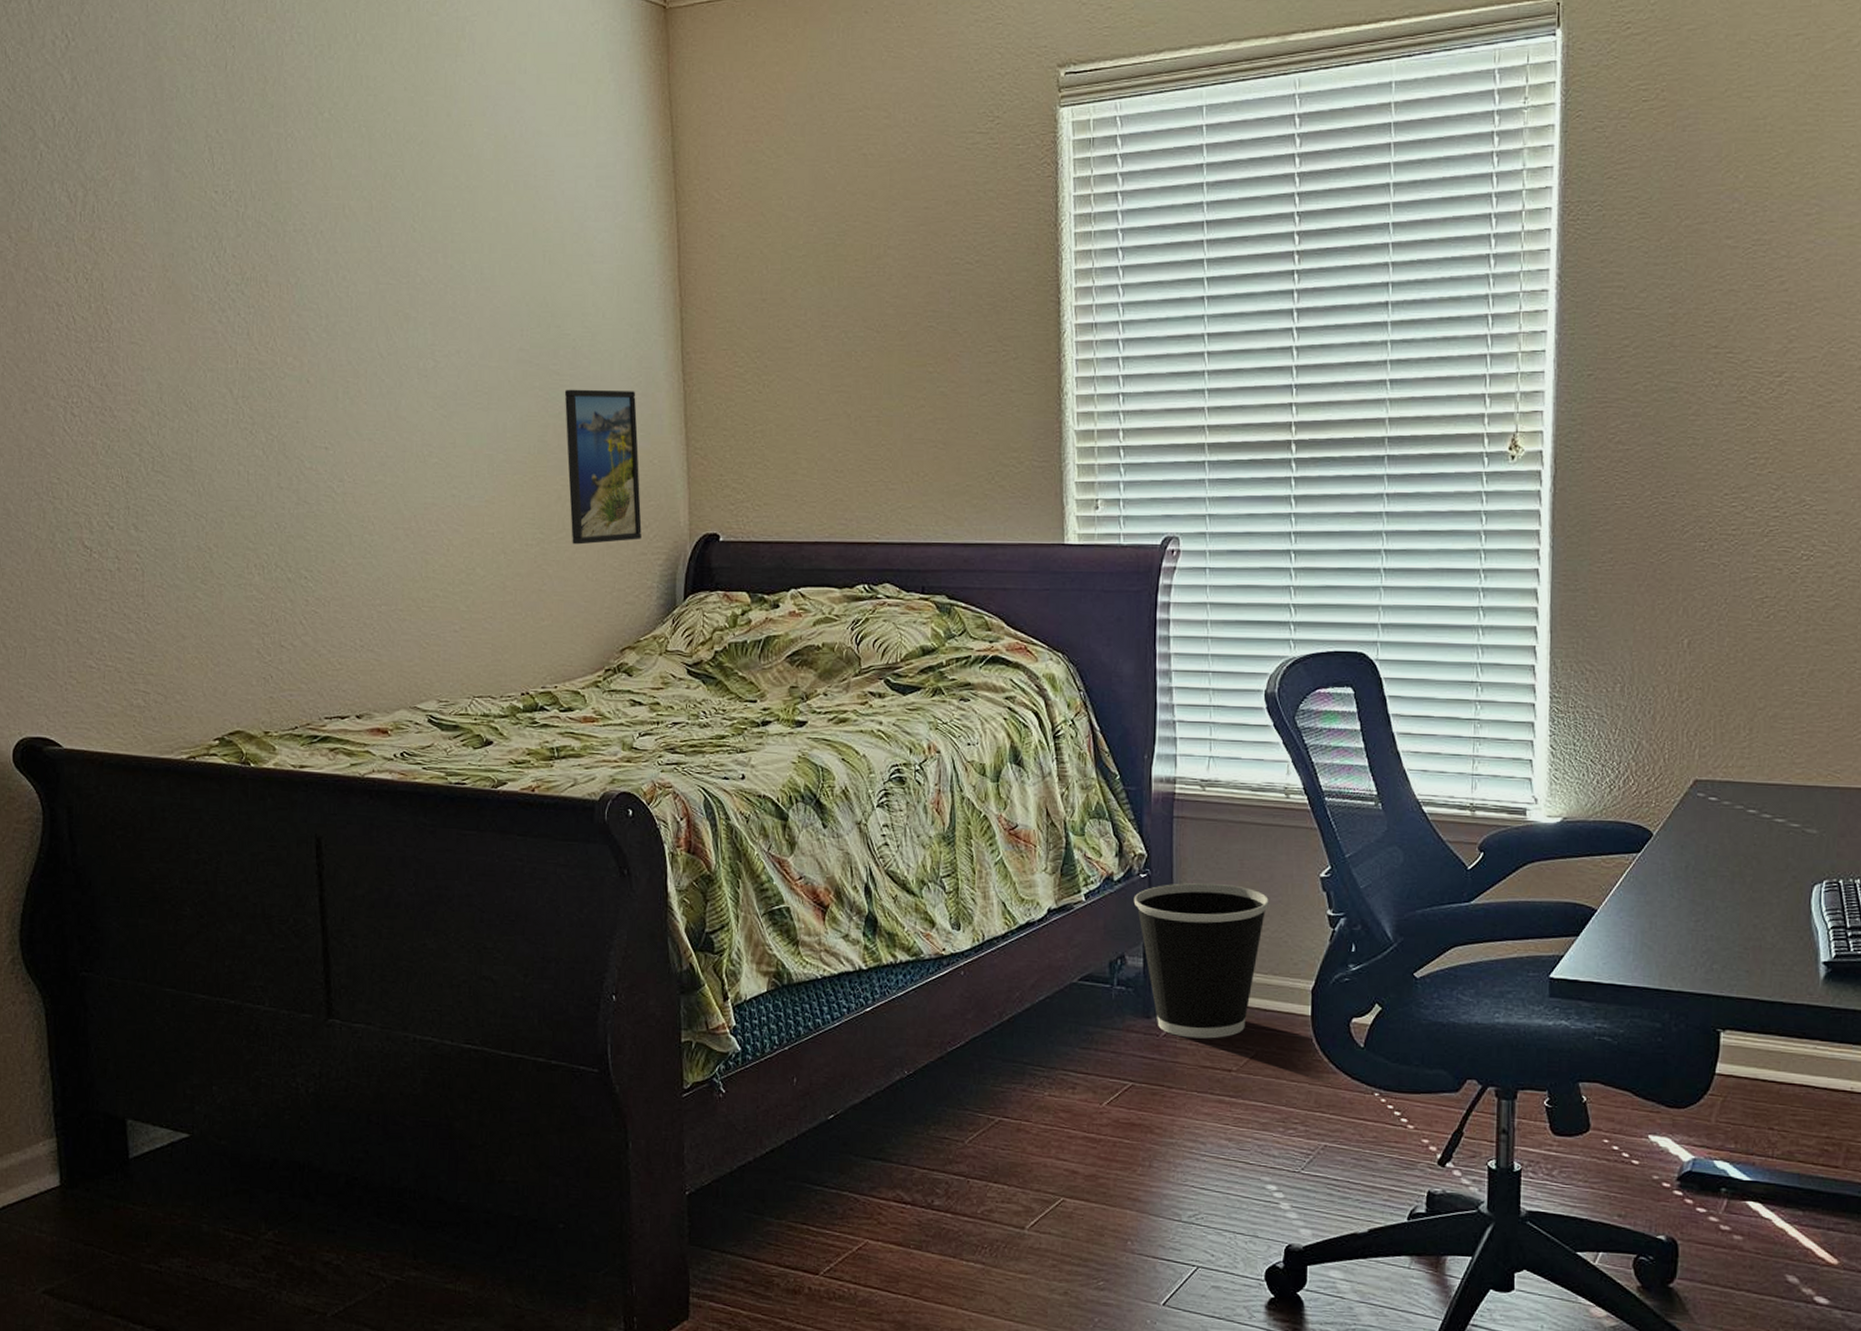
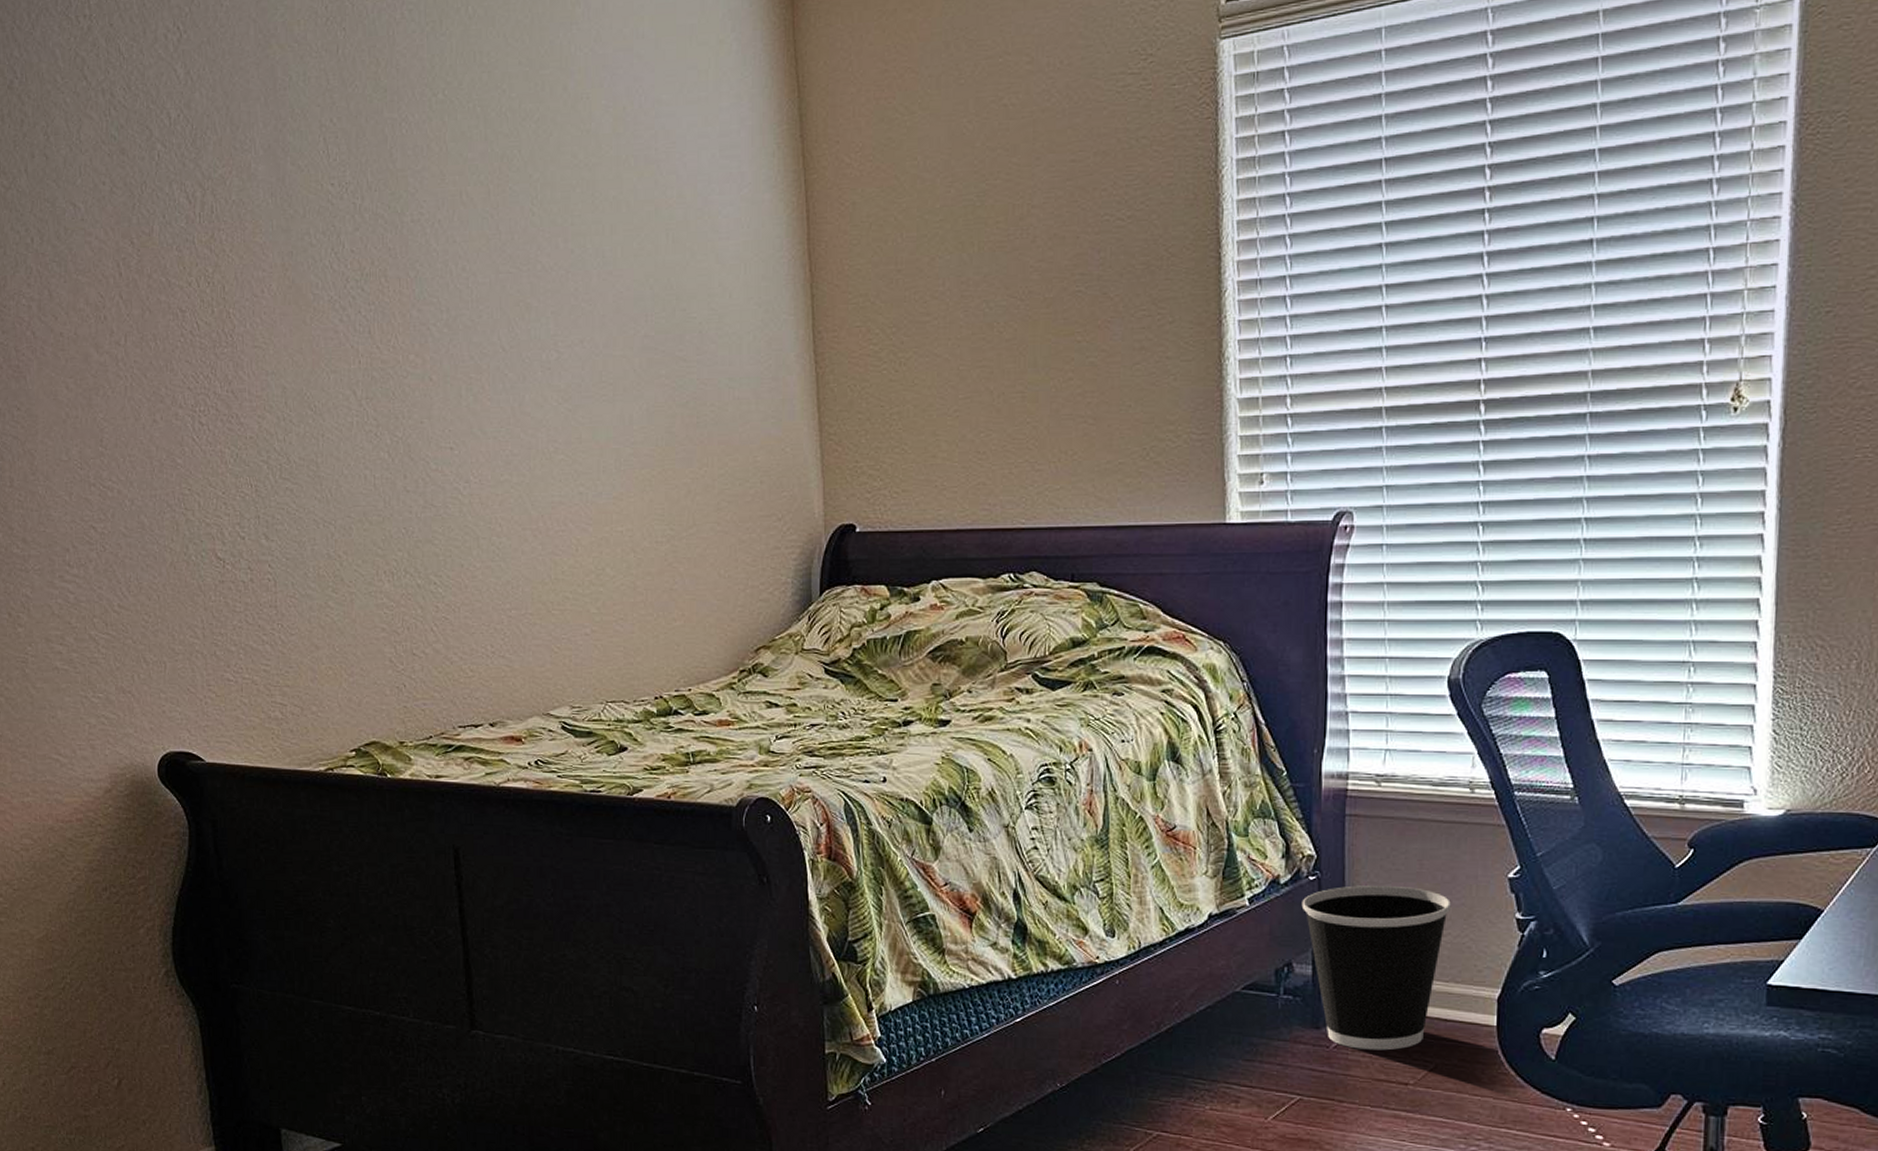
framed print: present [564,389,642,545] -> none [691,375,775,540]

